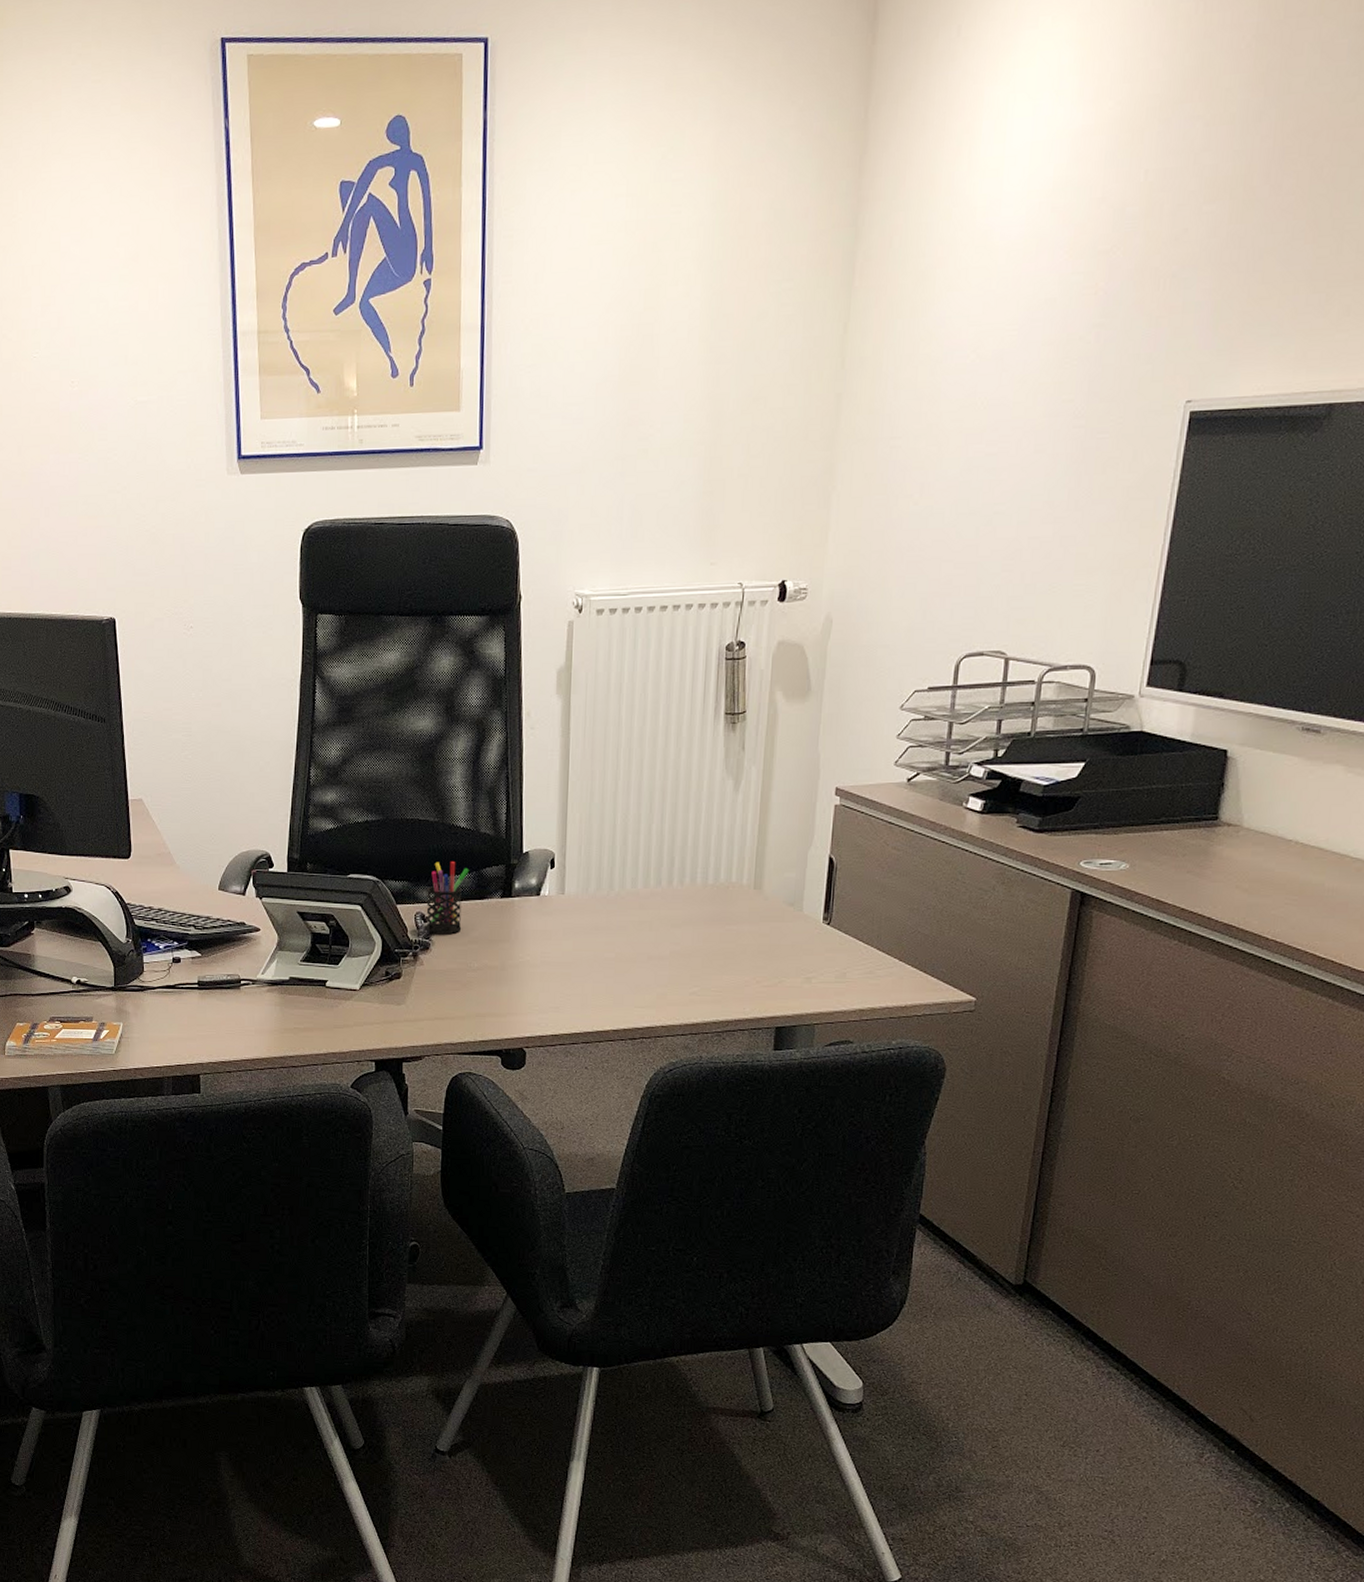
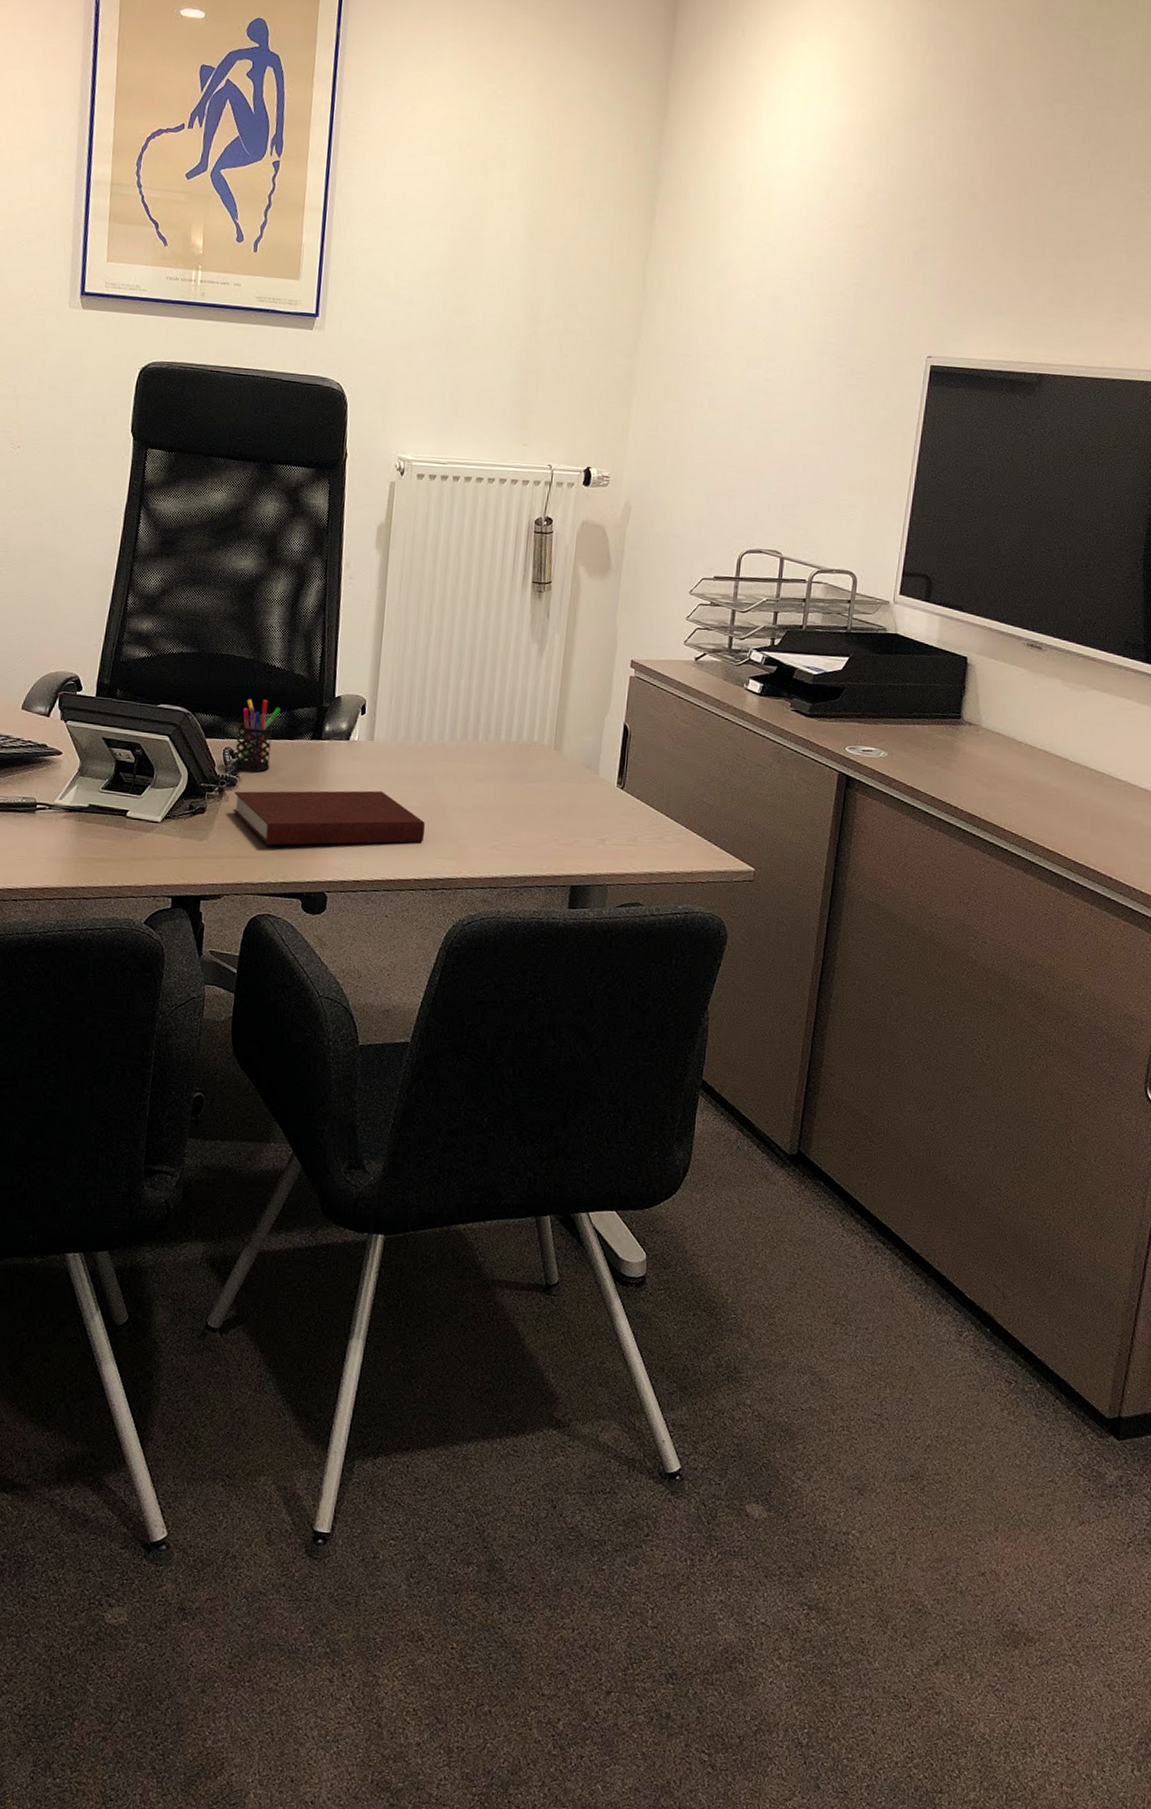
notebook: none [427,945,622,1005] -> present [233,790,425,845]

